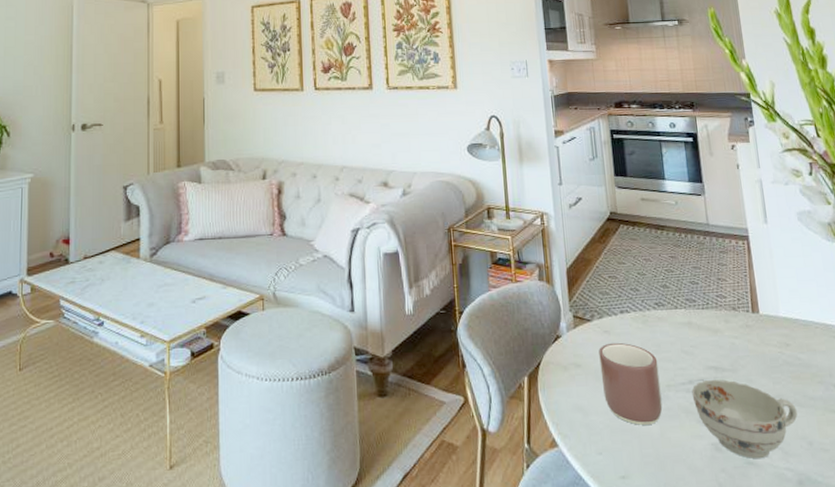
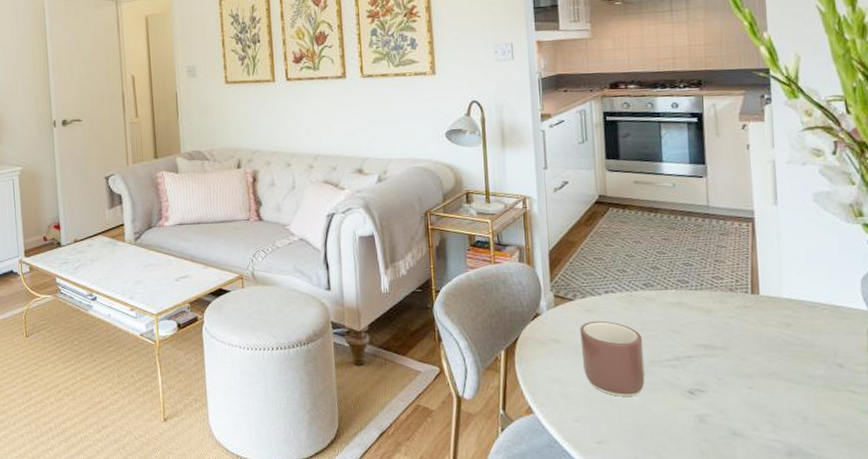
teacup: present [691,379,798,459] -> none [678,356,793,430]

